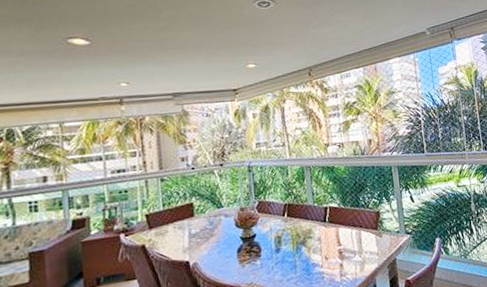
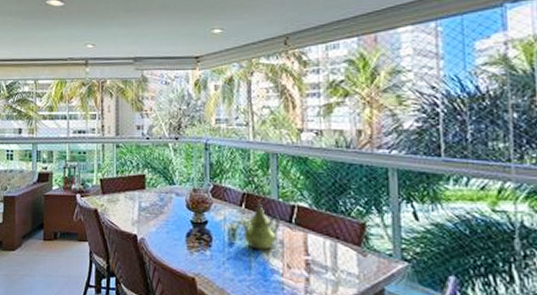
teapot: none [285,207,317,251] -> present [242,200,280,251]

